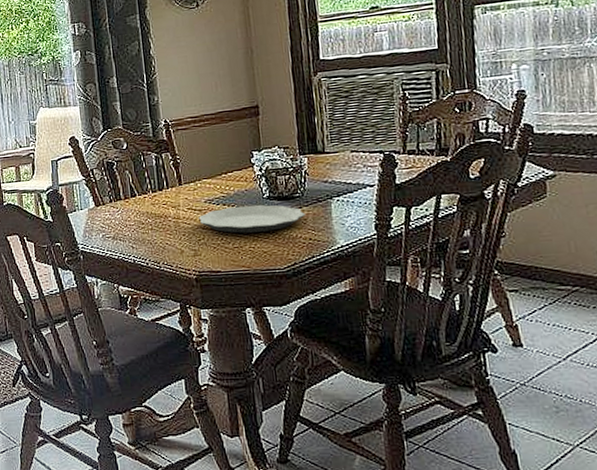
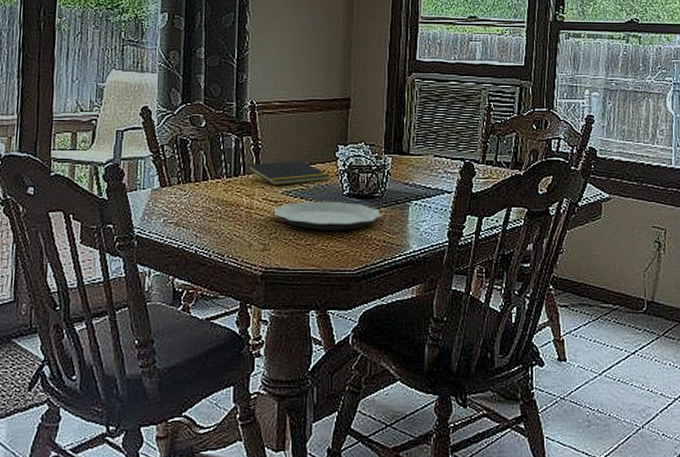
notepad: none [168,169,249,196] -> present [245,160,330,186]

